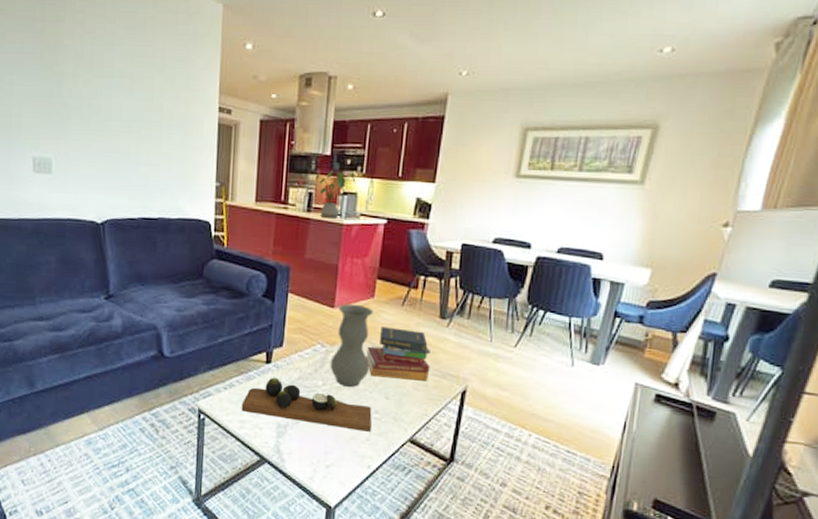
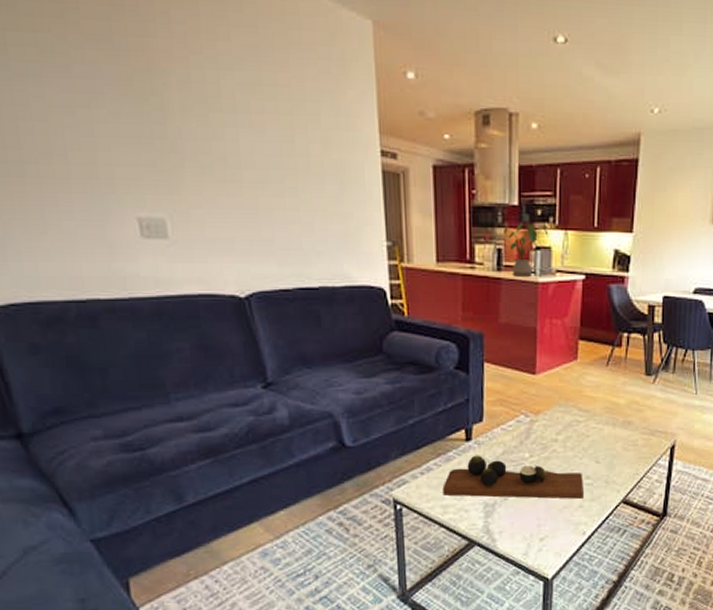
vase: present [330,303,374,387] -> none [536,368,578,455]
books: present [366,326,430,381] -> none [573,389,639,442]

